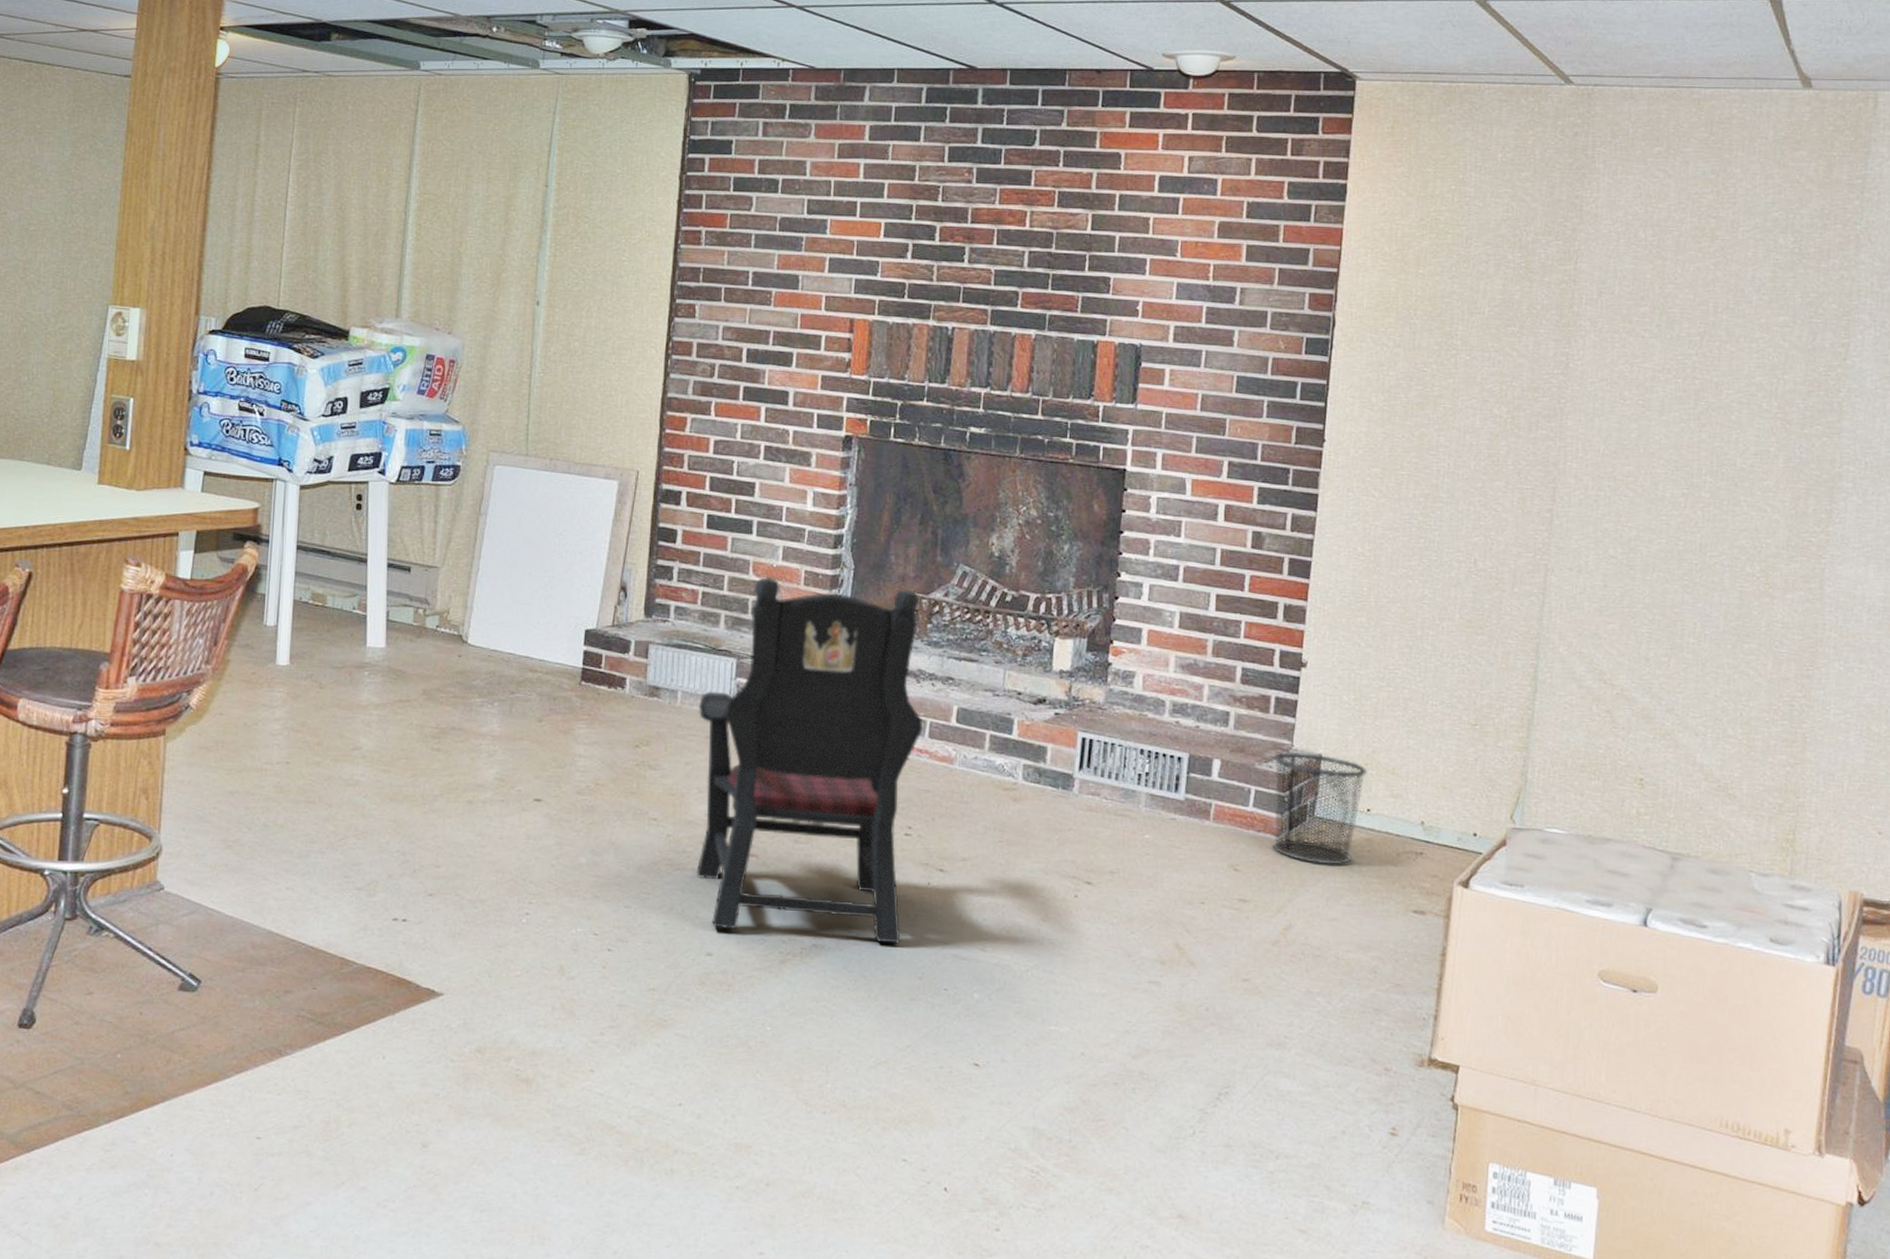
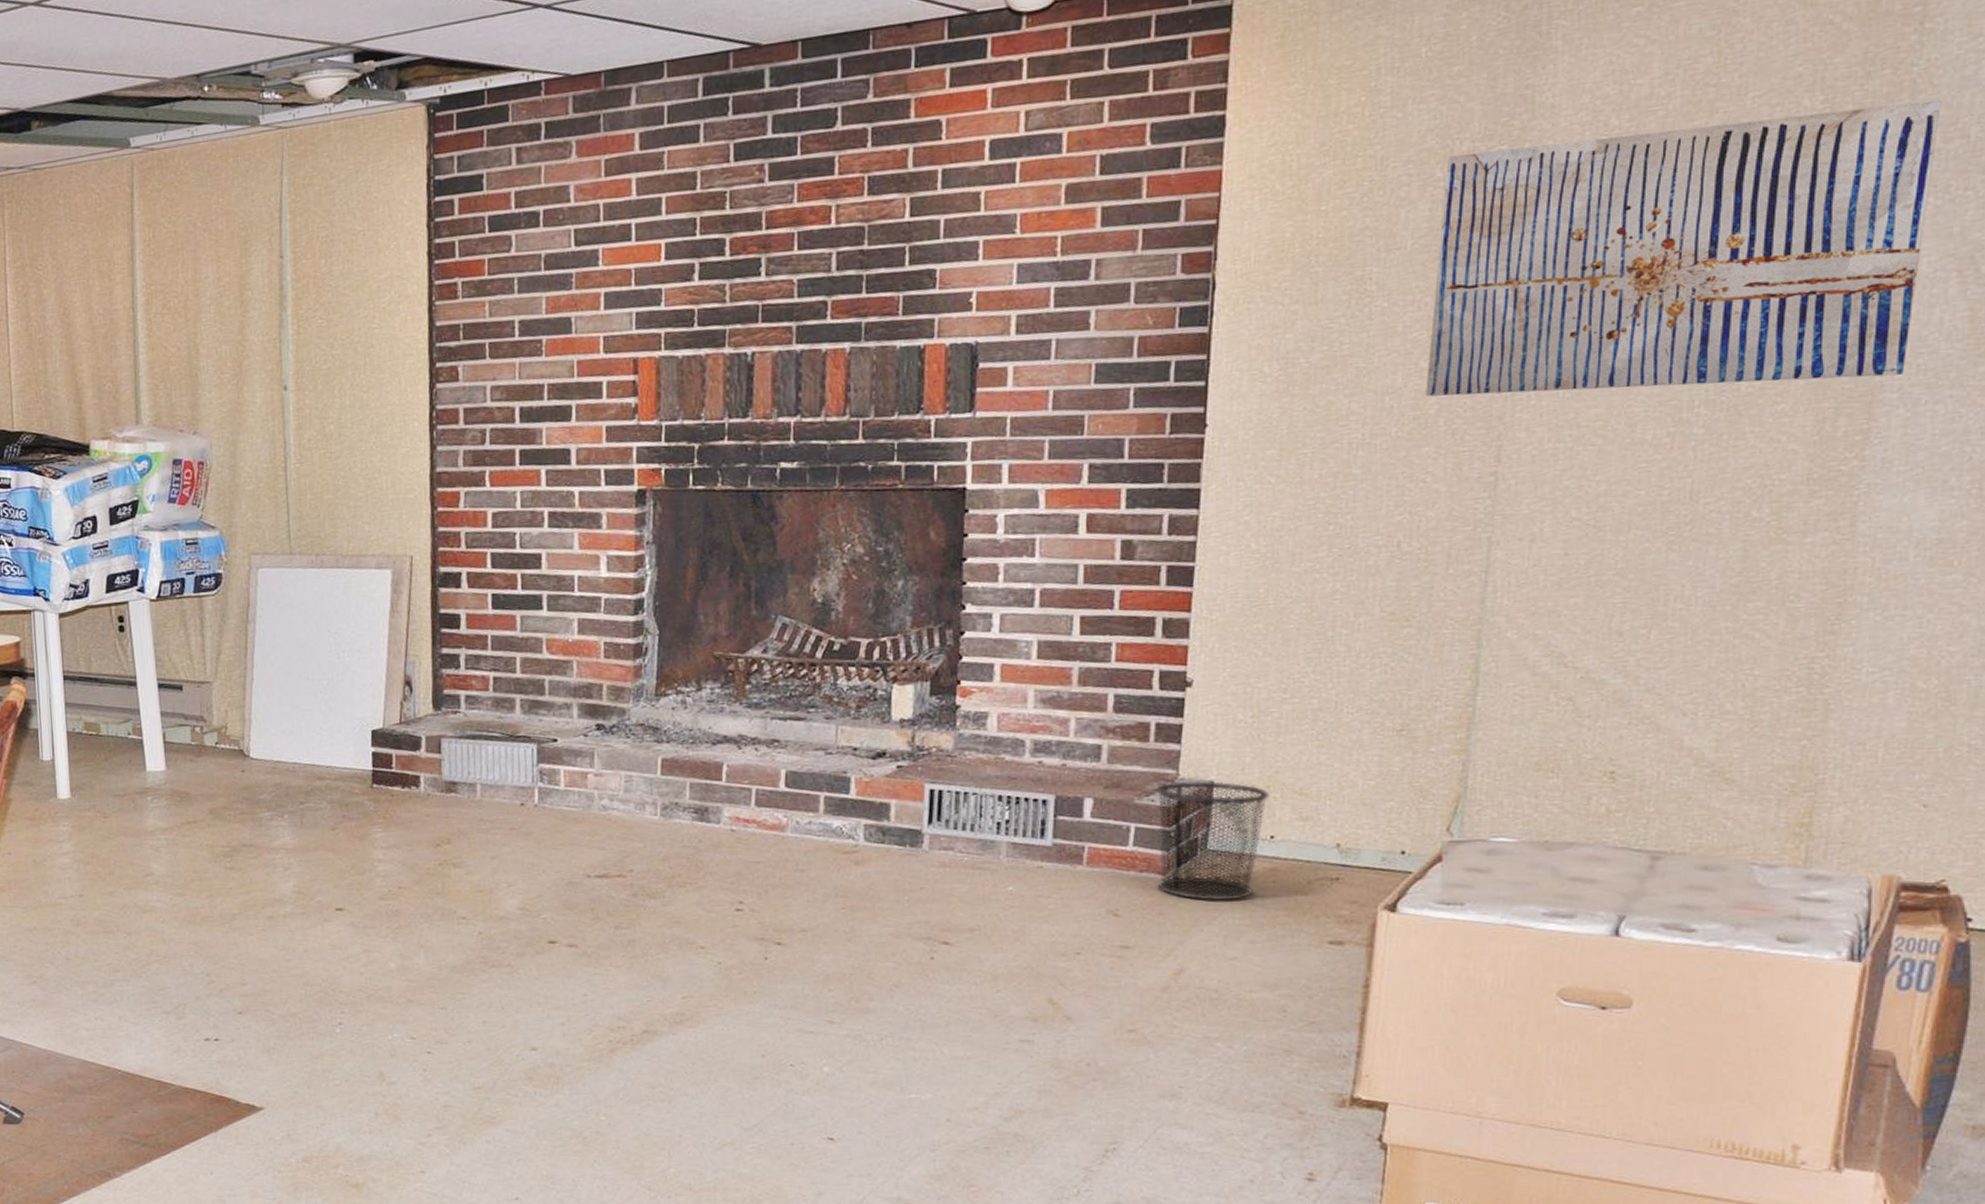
armchair: present [696,576,923,944] -> none [500,650,749,1023]
wall art: none [1498,243,1878,468] -> present [1426,99,1941,397]

